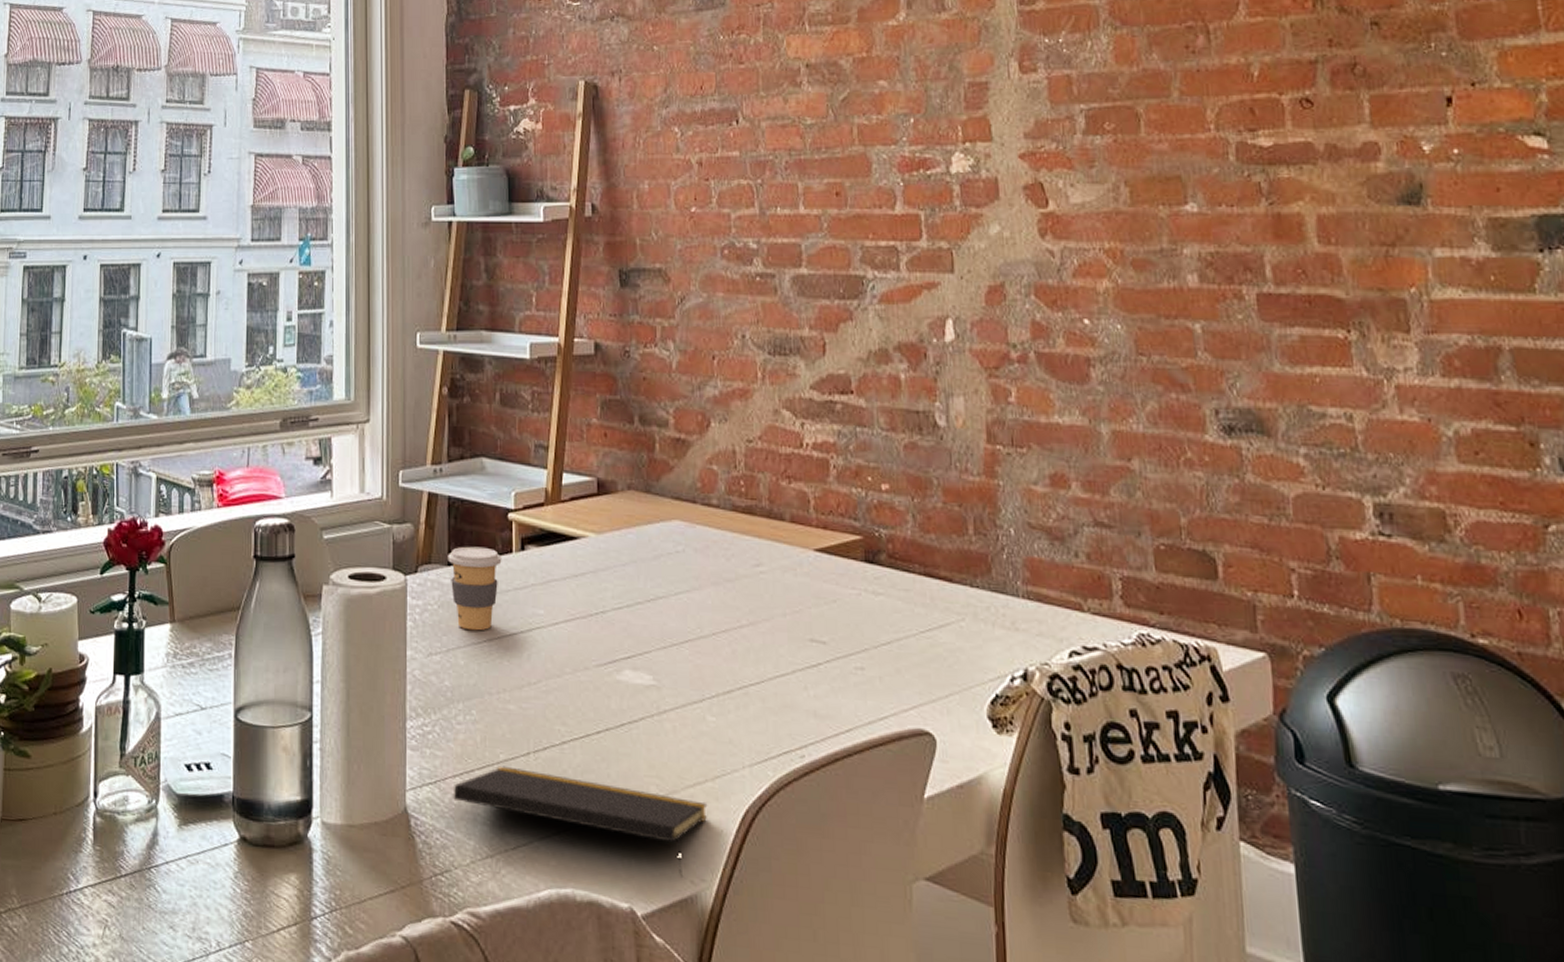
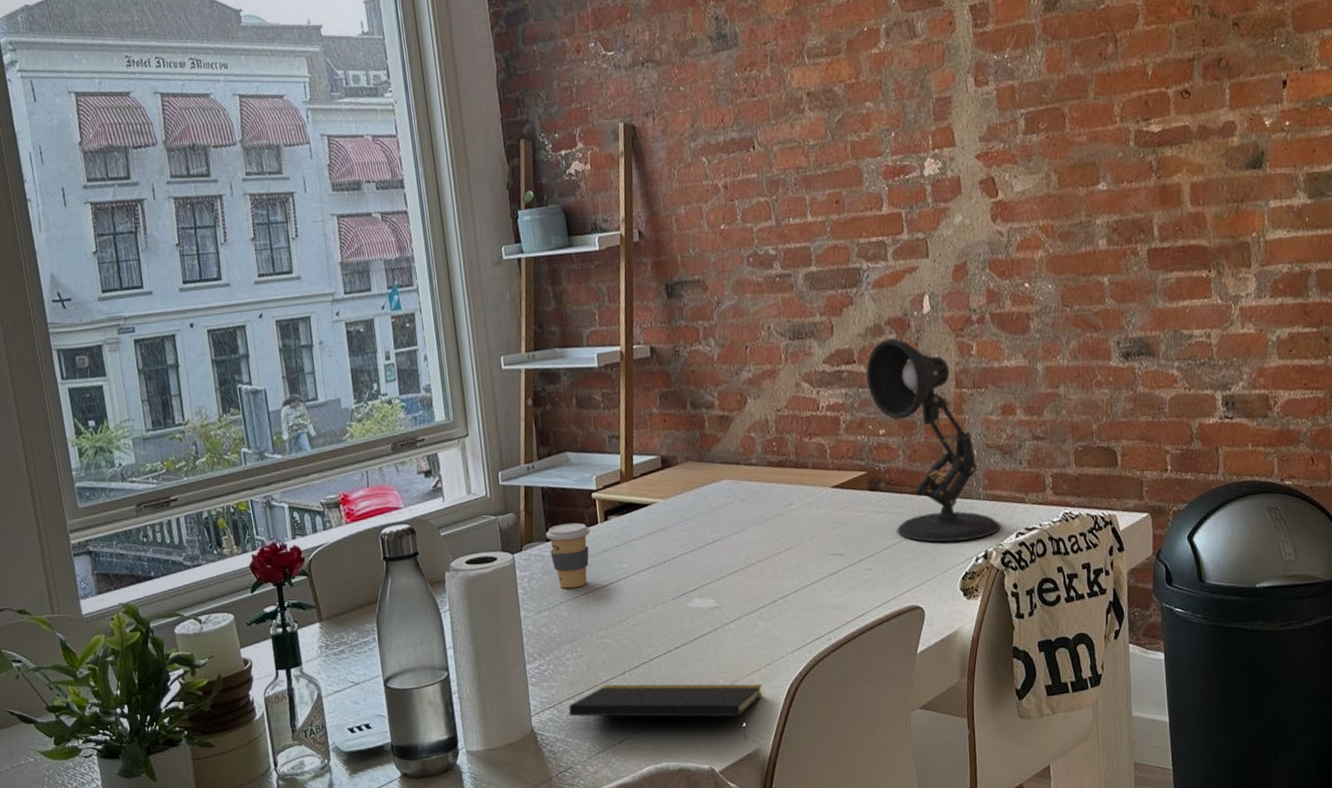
desk lamp: none [867,368,1048,651] -> present [866,338,1001,542]

